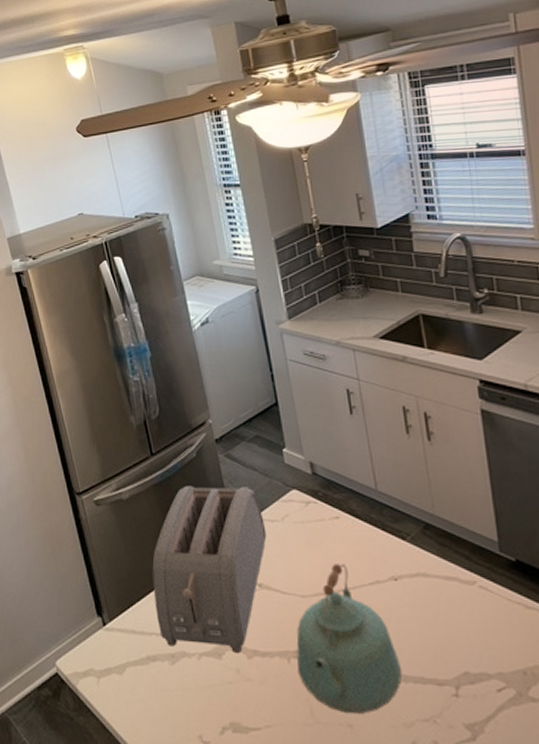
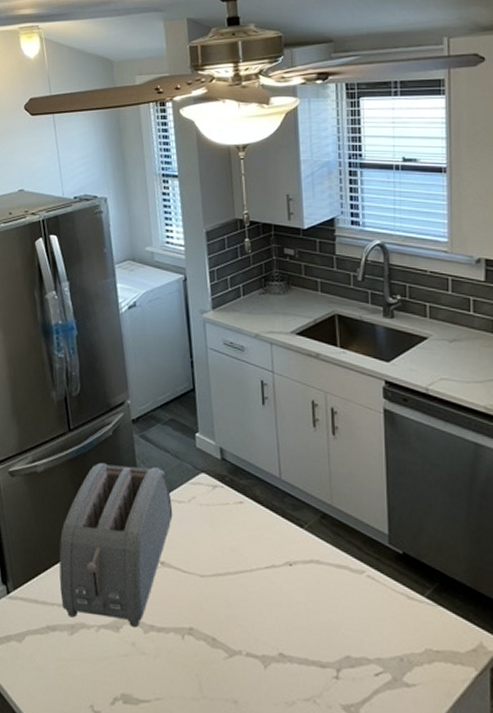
kettle: present [296,564,403,714] -> none [191,546,289,691]

